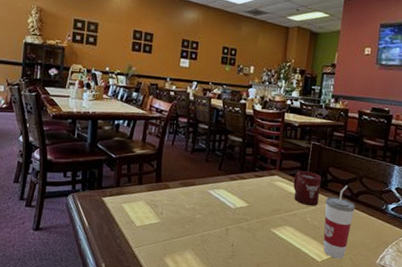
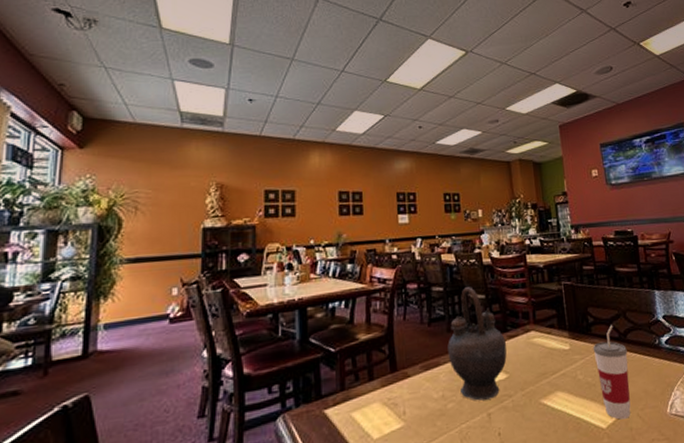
teapot: none [203,129,253,219] -> present [447,287,507,401]
cup: present [293,171,322,206] -> none [552,317,586,360]

